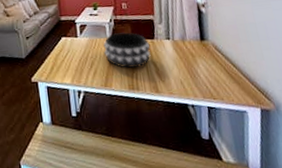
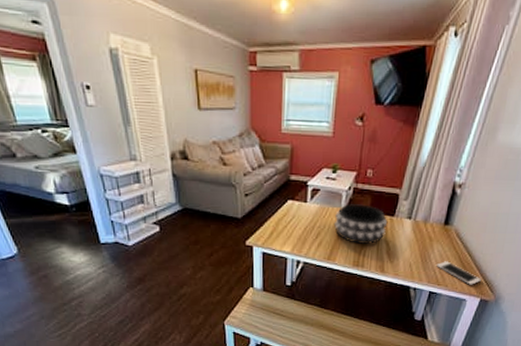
cell phone: none [205,74,254,96] -> present [436,261,481,285]

